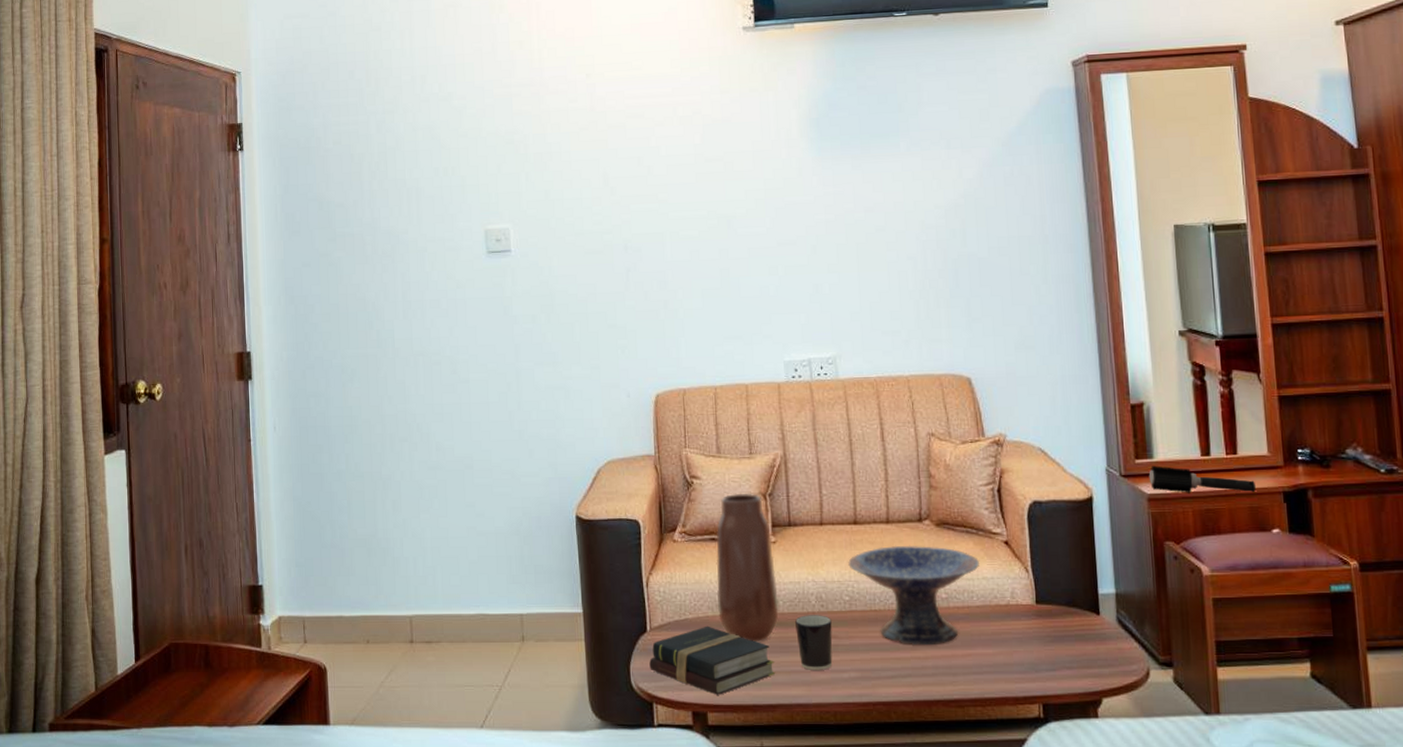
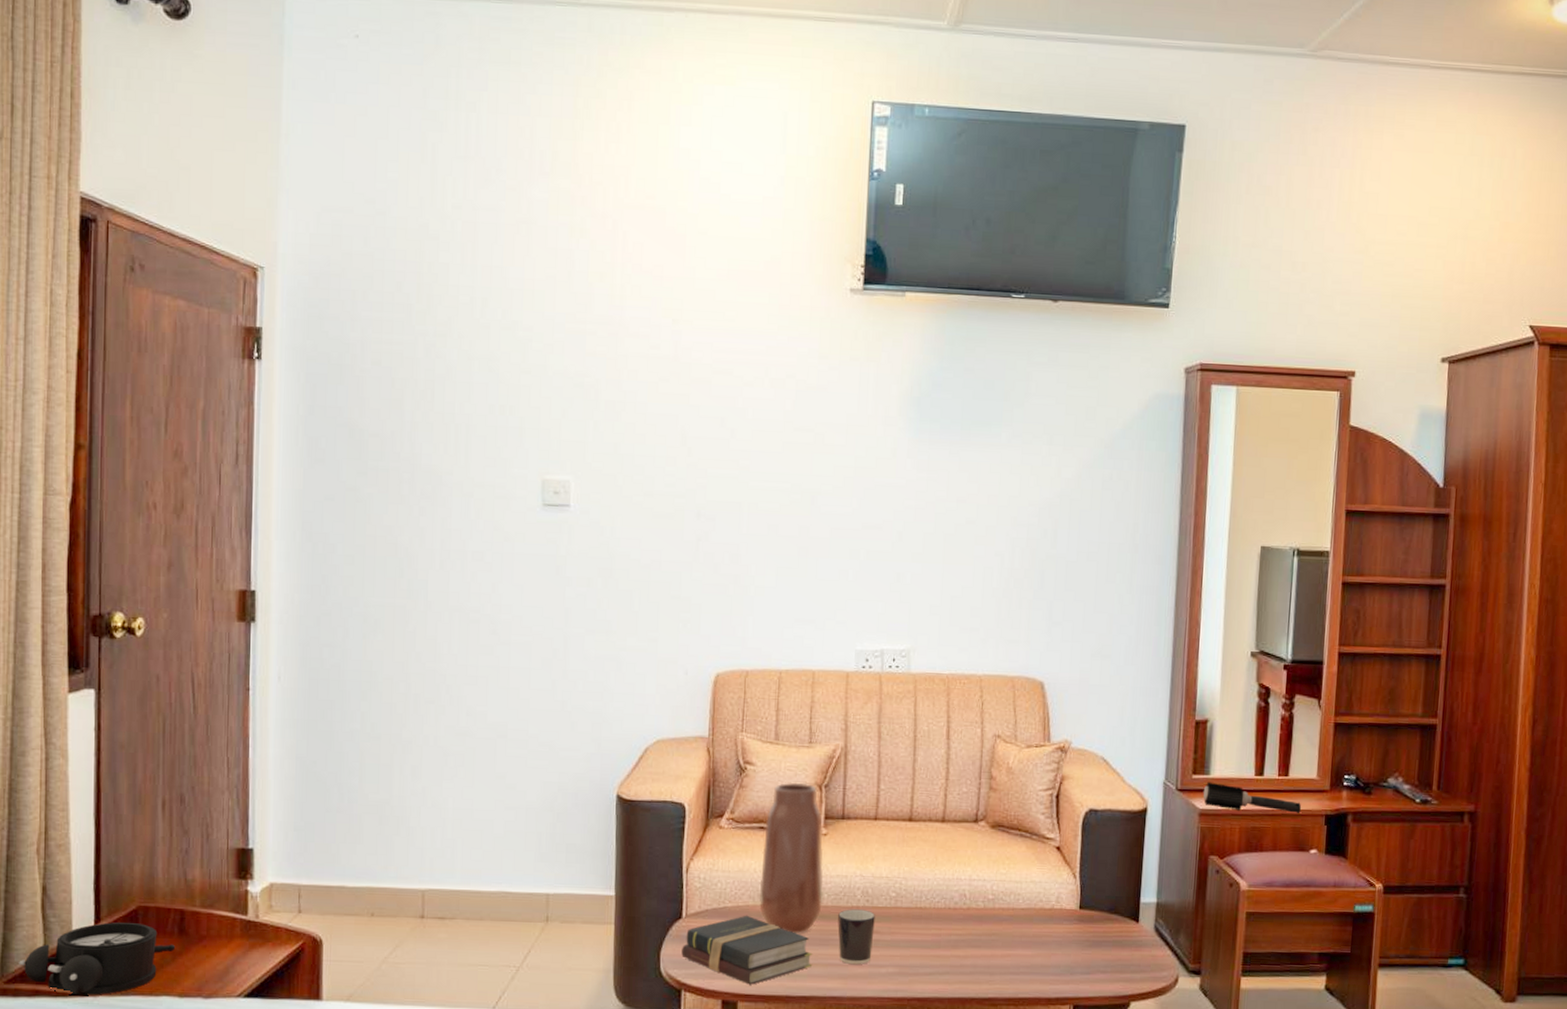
alarm clock: none [76,658,203,727] -> present [19,922,176,995]
decorative bowl: present [848,545,980,646] -> none [898,844,1030,944]

